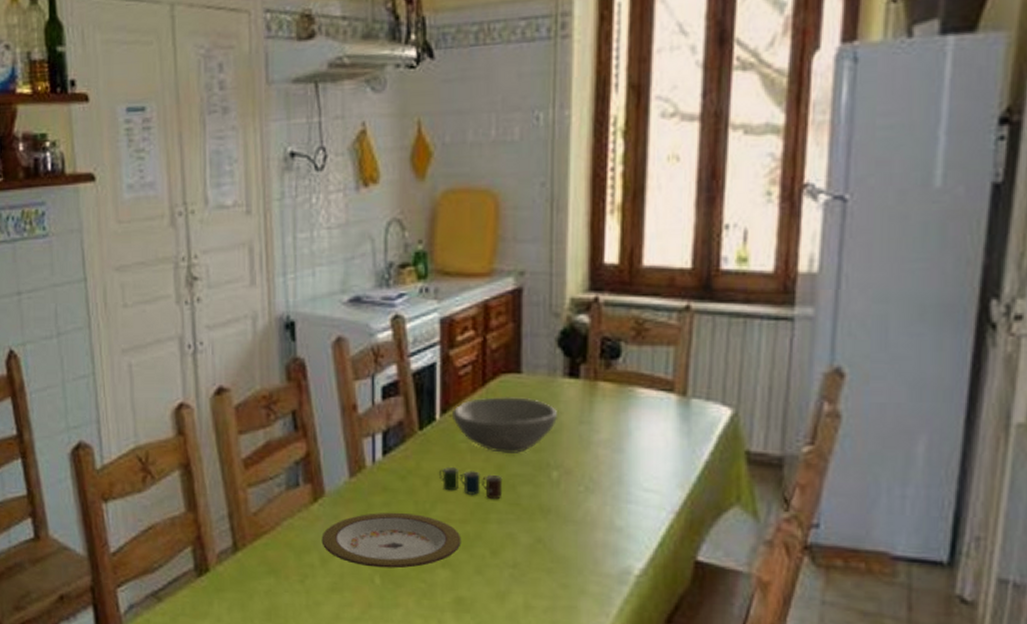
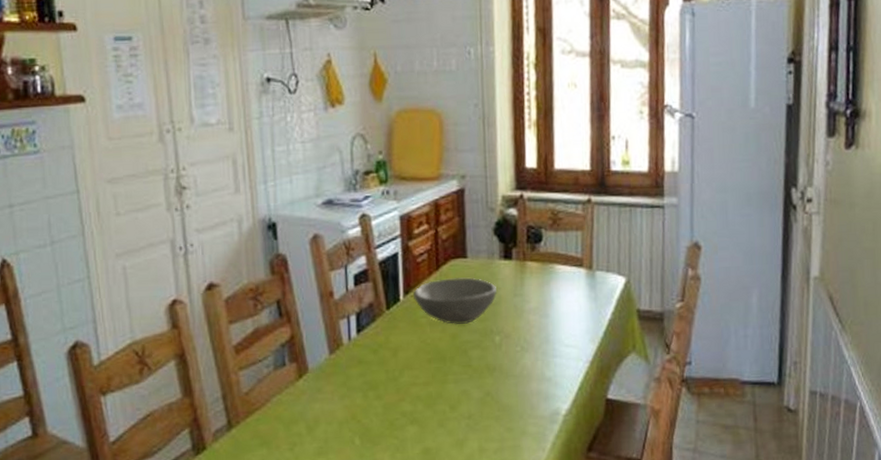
plate: present [321,512,461,569] -> none [307,381,426,430]
cup: present [438,466,503,500] -> none [404,338,457,364]

